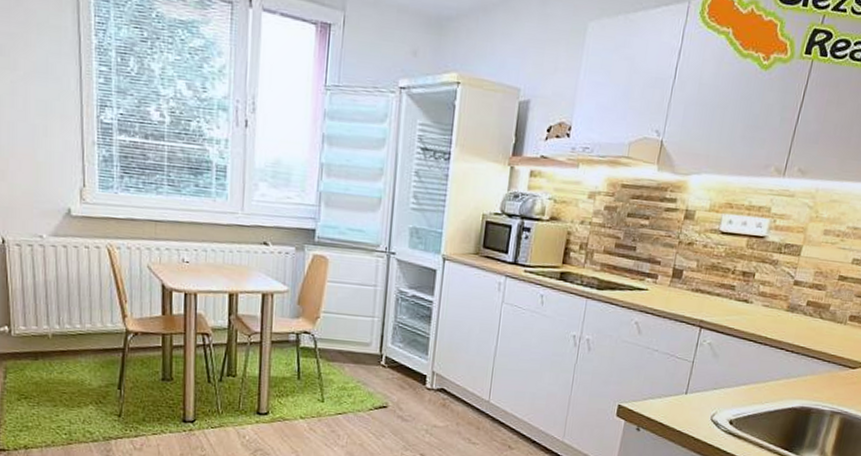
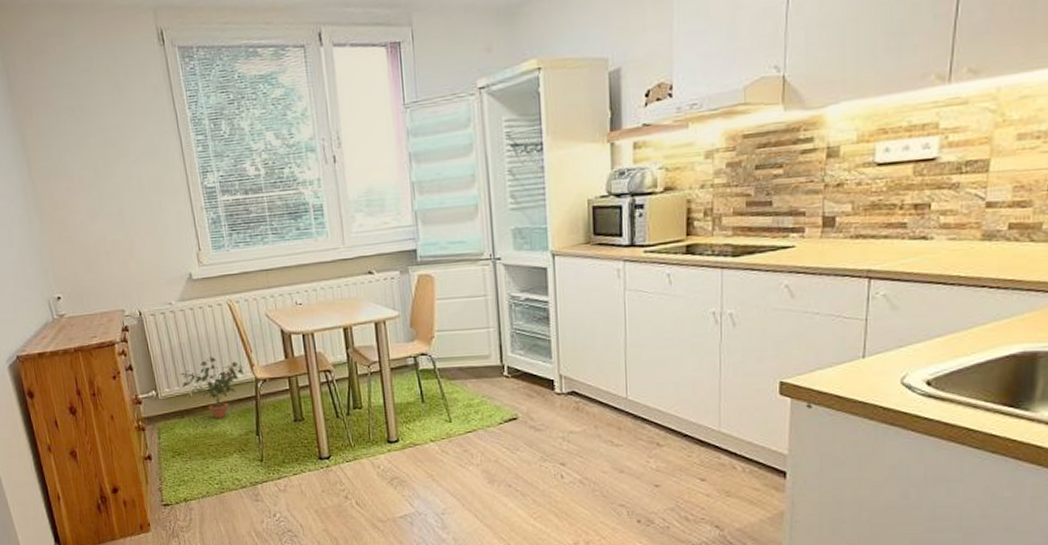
potted plant: none [40,299,115,366] -> present [180,356,244,418]

